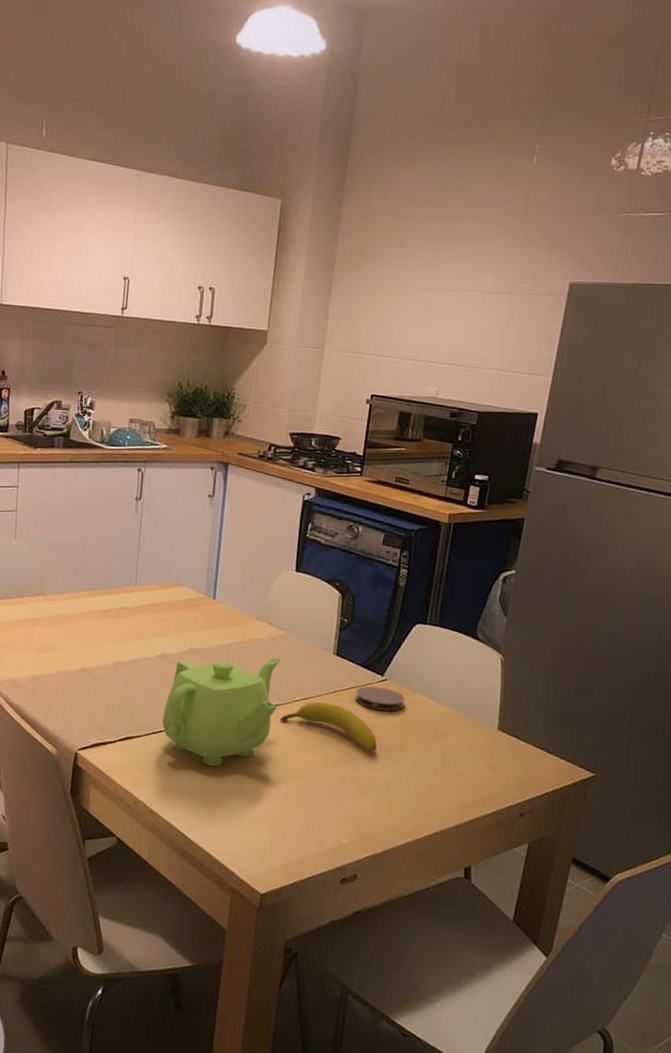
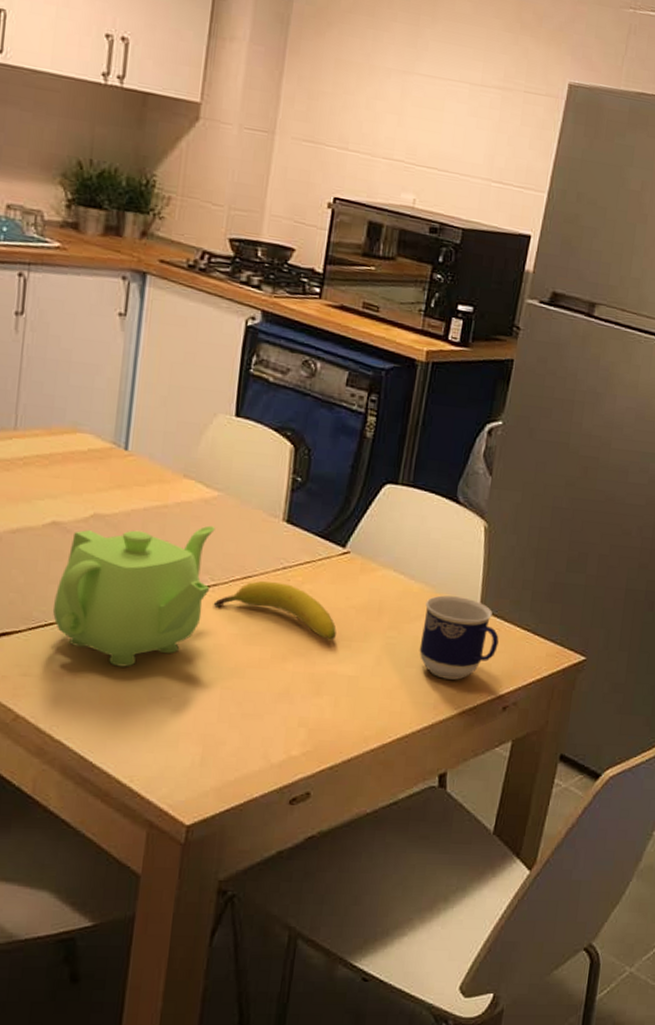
coaster: present [355,686,405,711] -> none [309,560,371,591]
cup: none [446,716,515,789] -> present [419,595,499,680]

